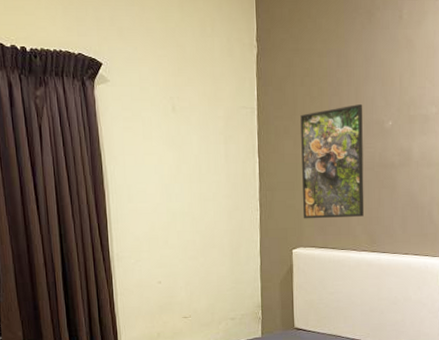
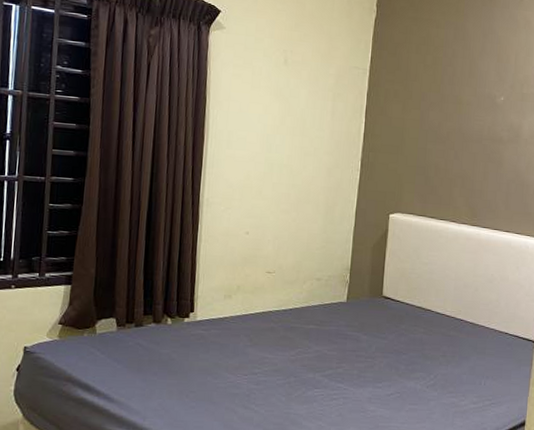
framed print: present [300,103,365,219] -> none [405,76,475,189]

